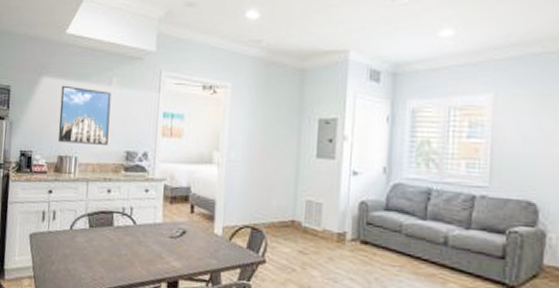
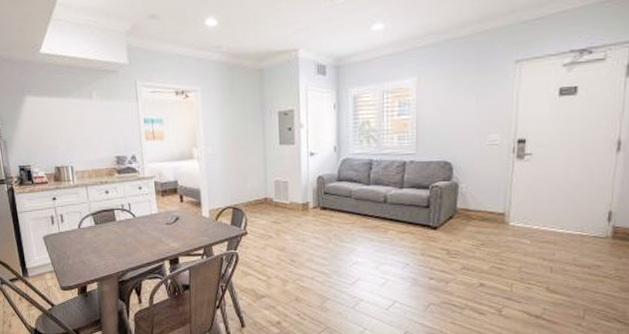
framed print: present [58,85,112,145] -> none [46,102,99,155]

